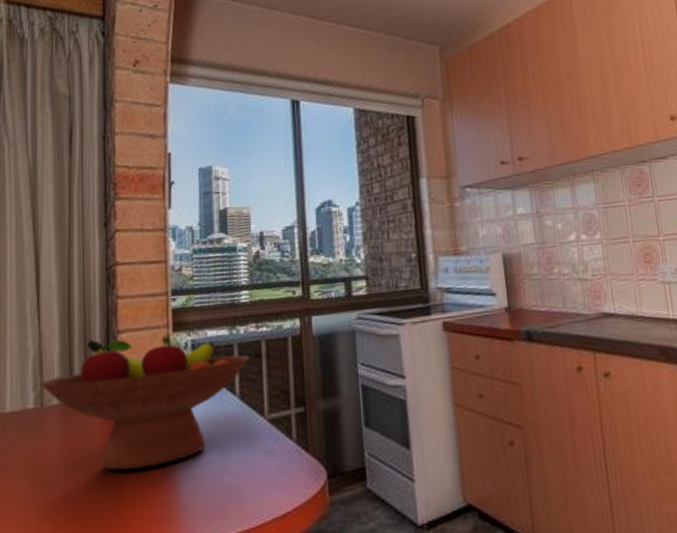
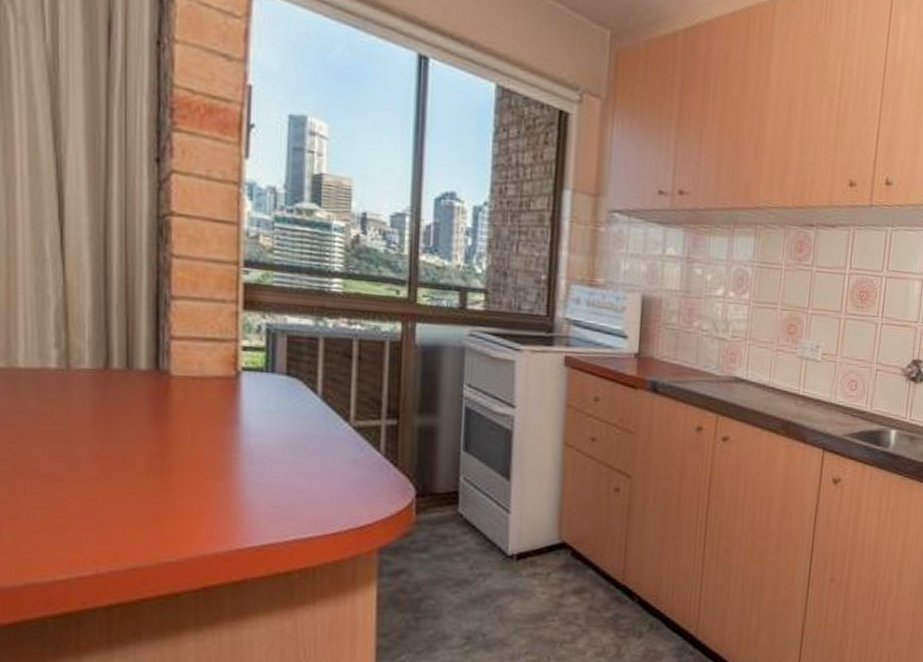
fruit bowl: present [39,335,250,471] -> none [63,299,338,457]

